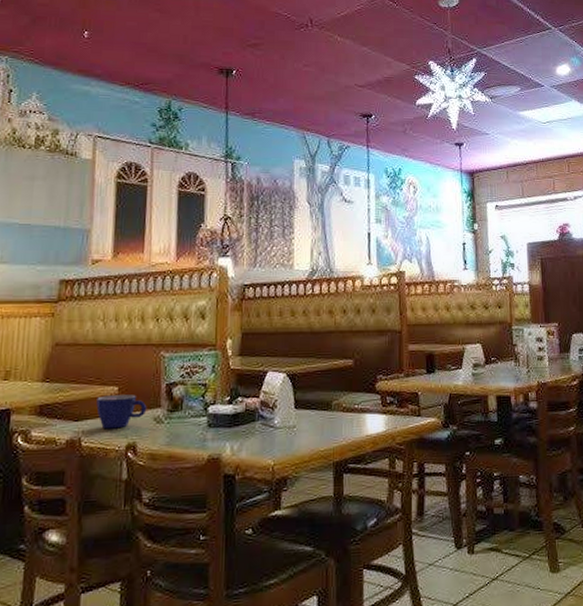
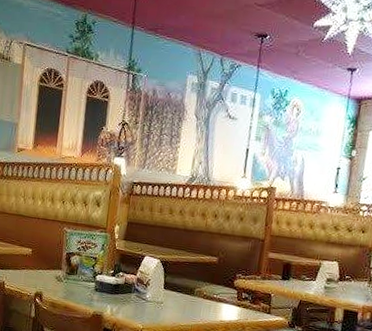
cup: present [96,394,147,429] -> none [16,254,52,280]

